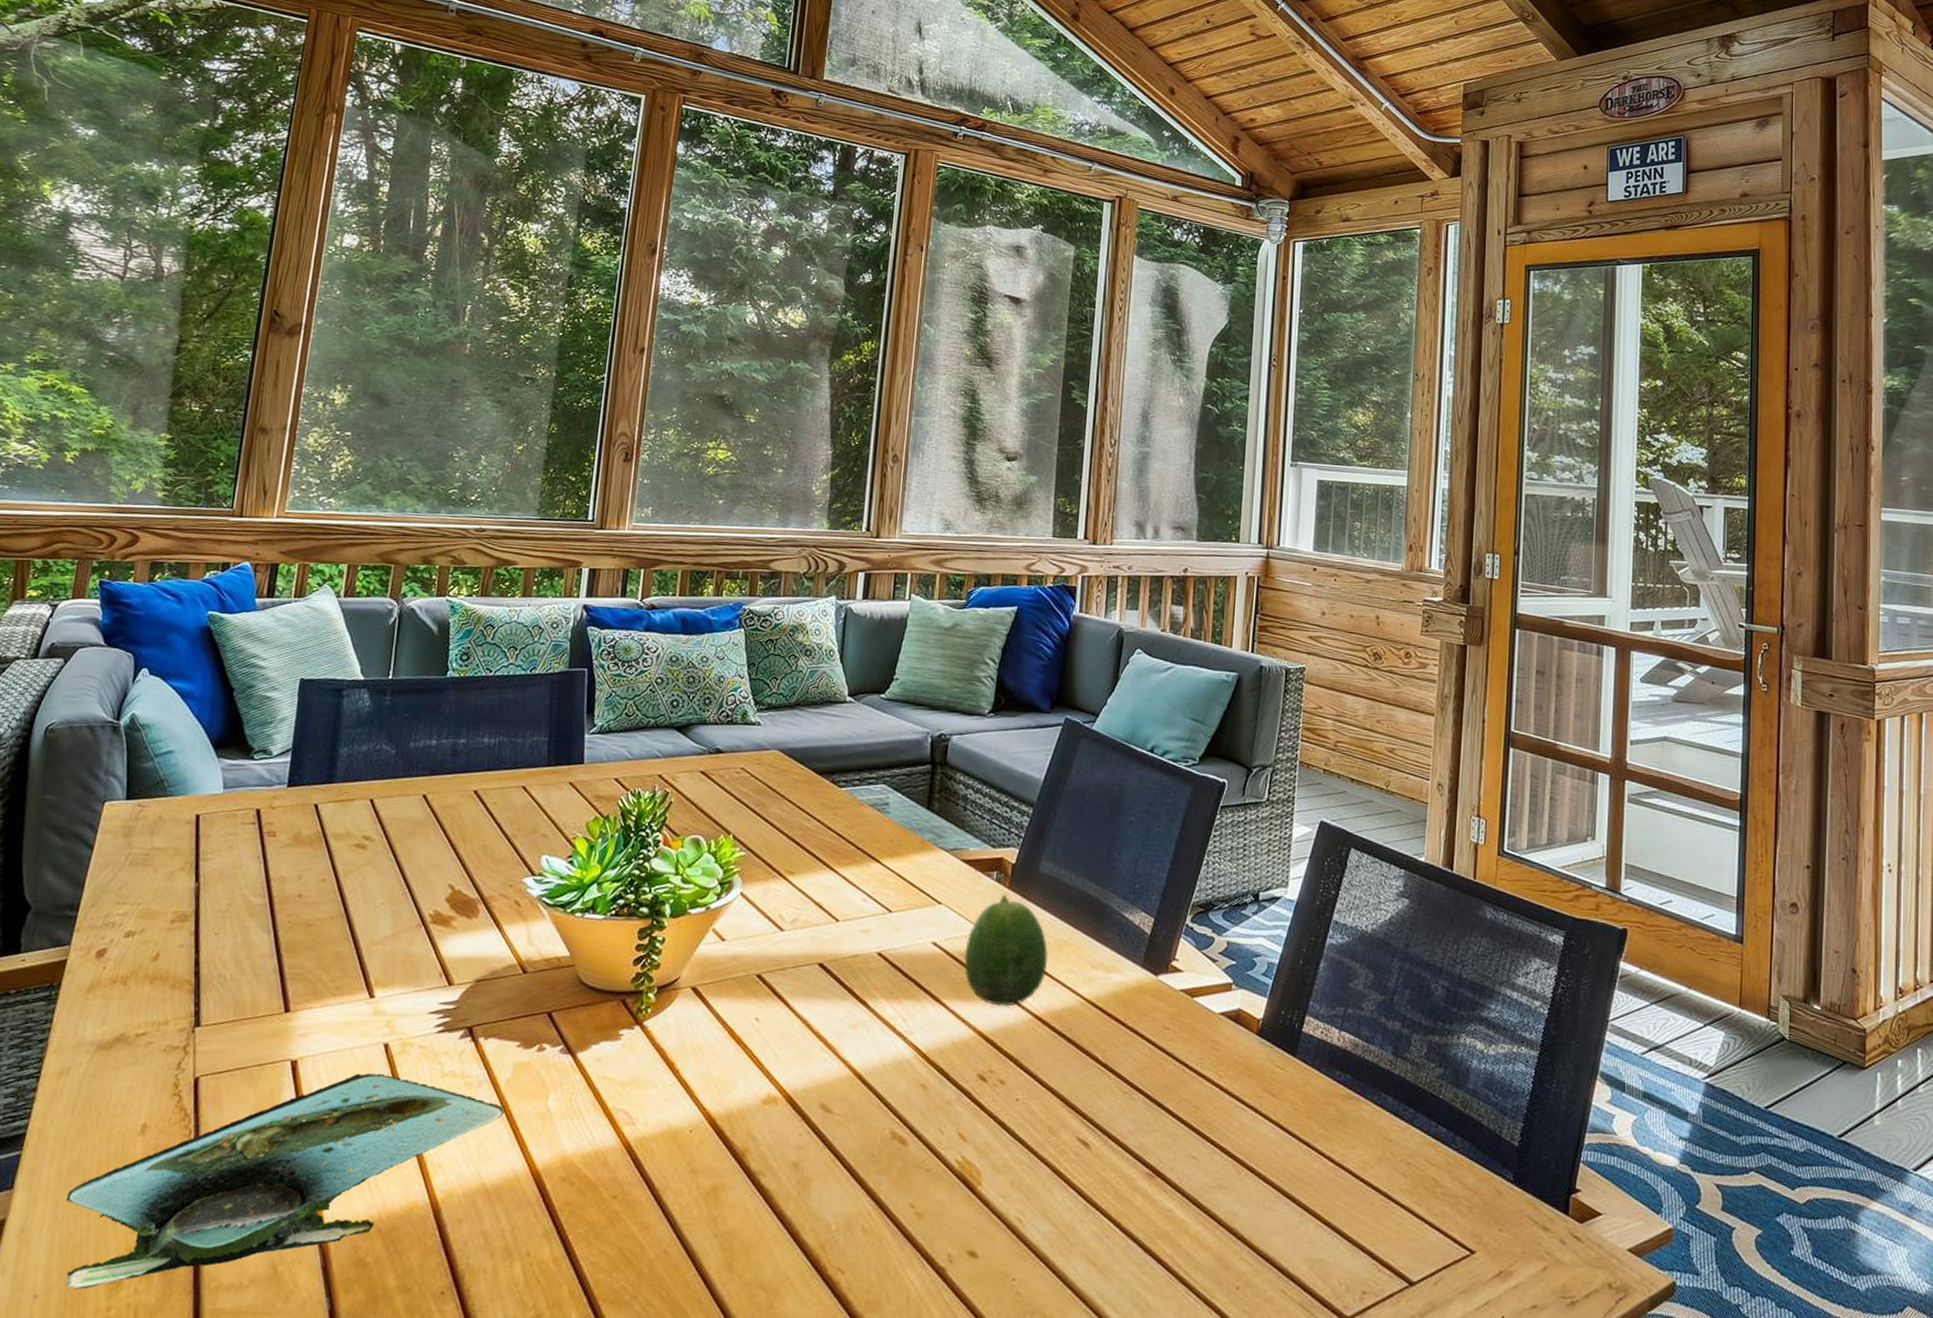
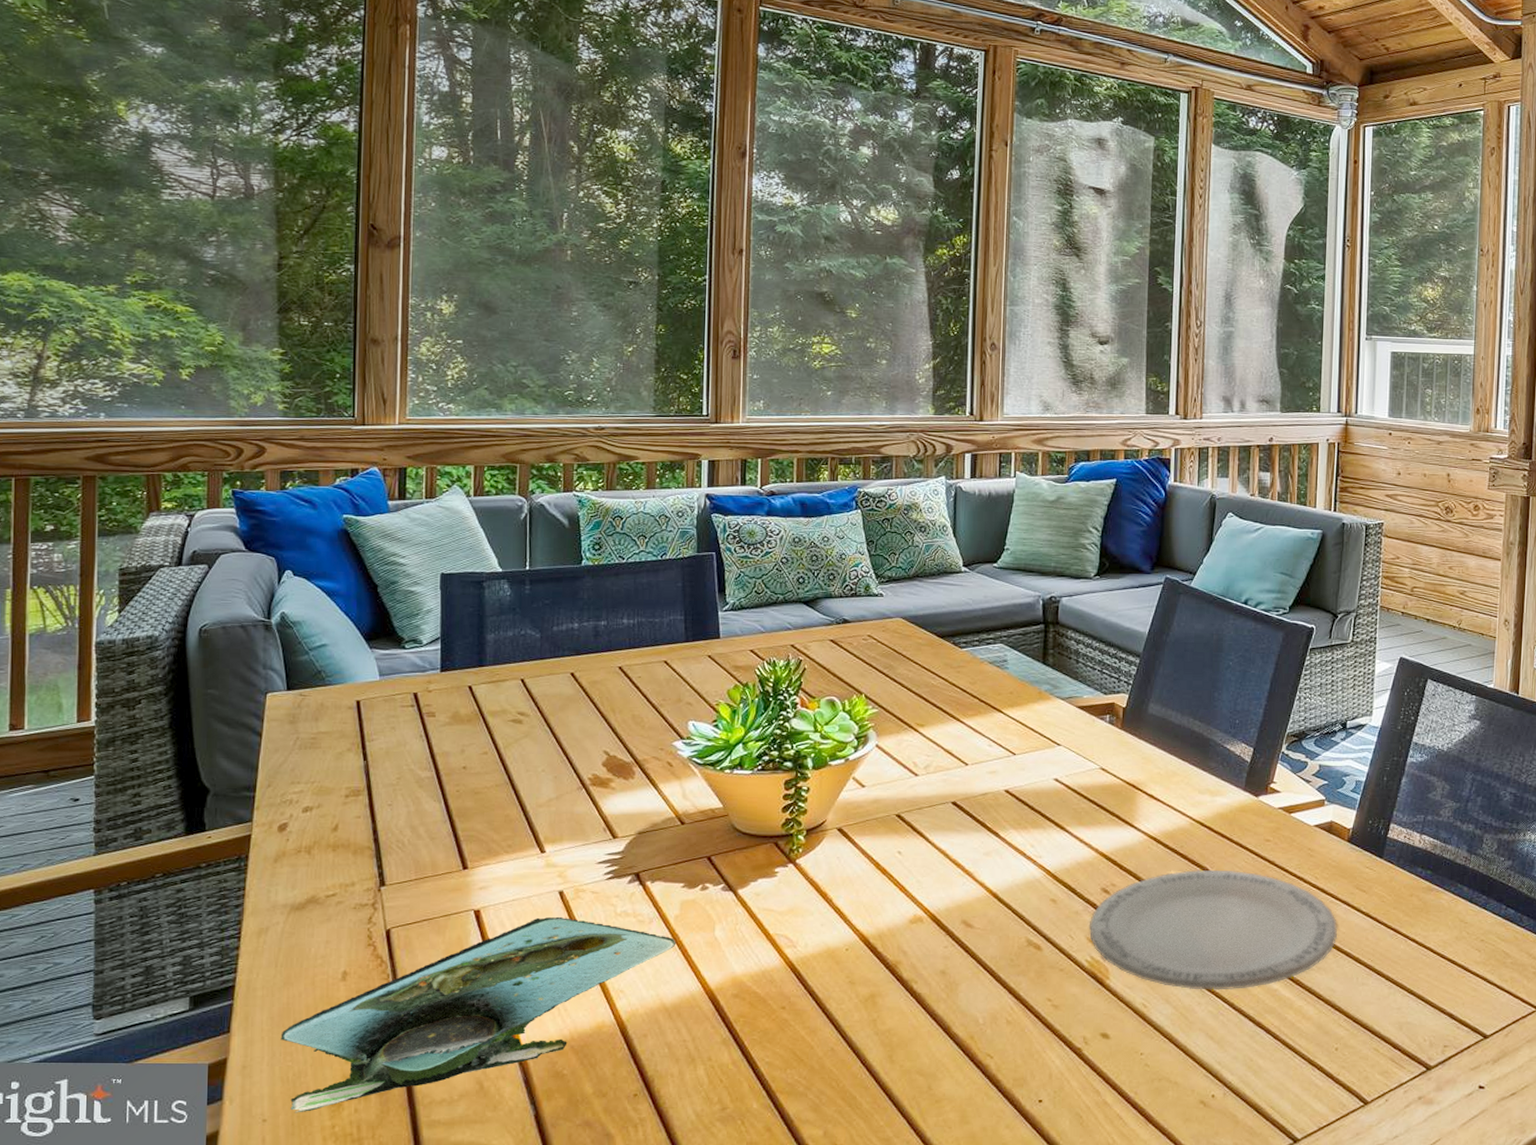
plate: none [961,1058,1243,1207] -> present [1088,869,1338,990]
fruit: present [964,894,1048,1007] -> none [1084,734,1159,830]

